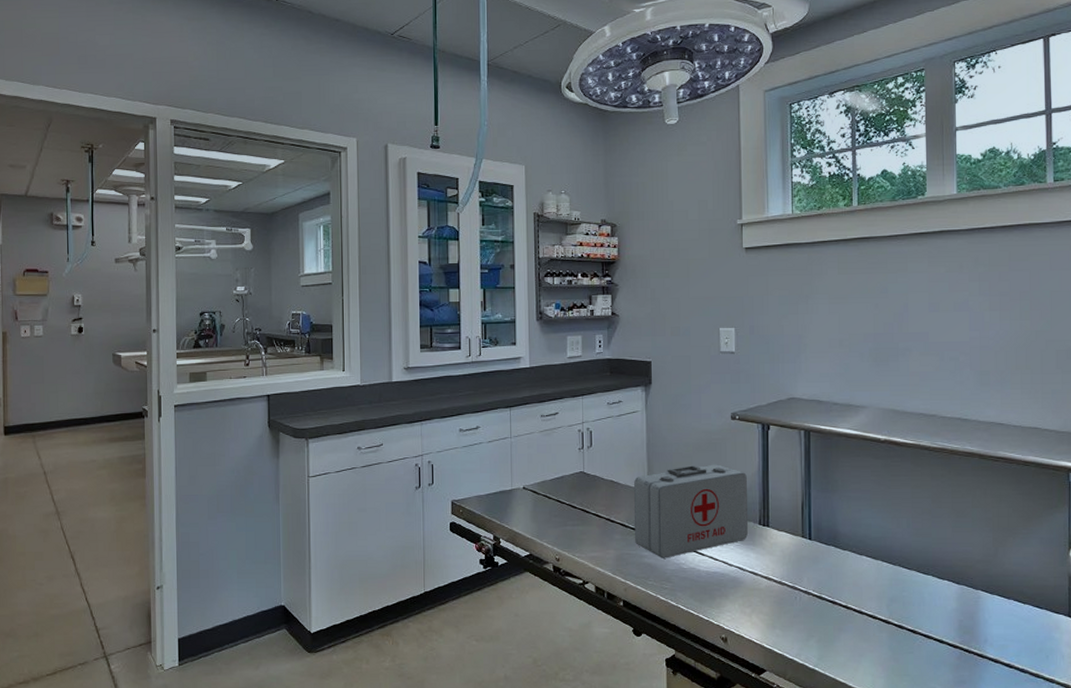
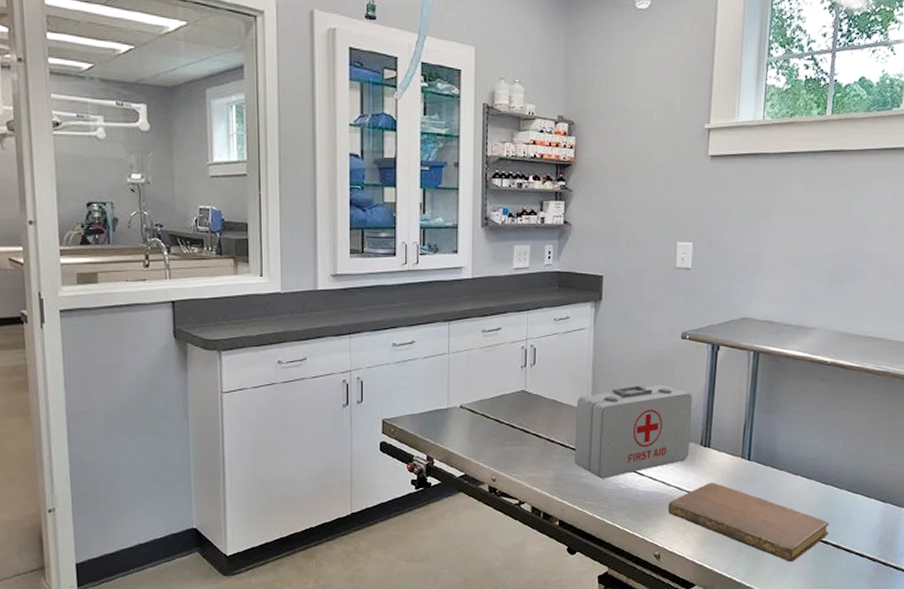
notebook: none [731,563,902,648] -> present [668,483,829,562]

